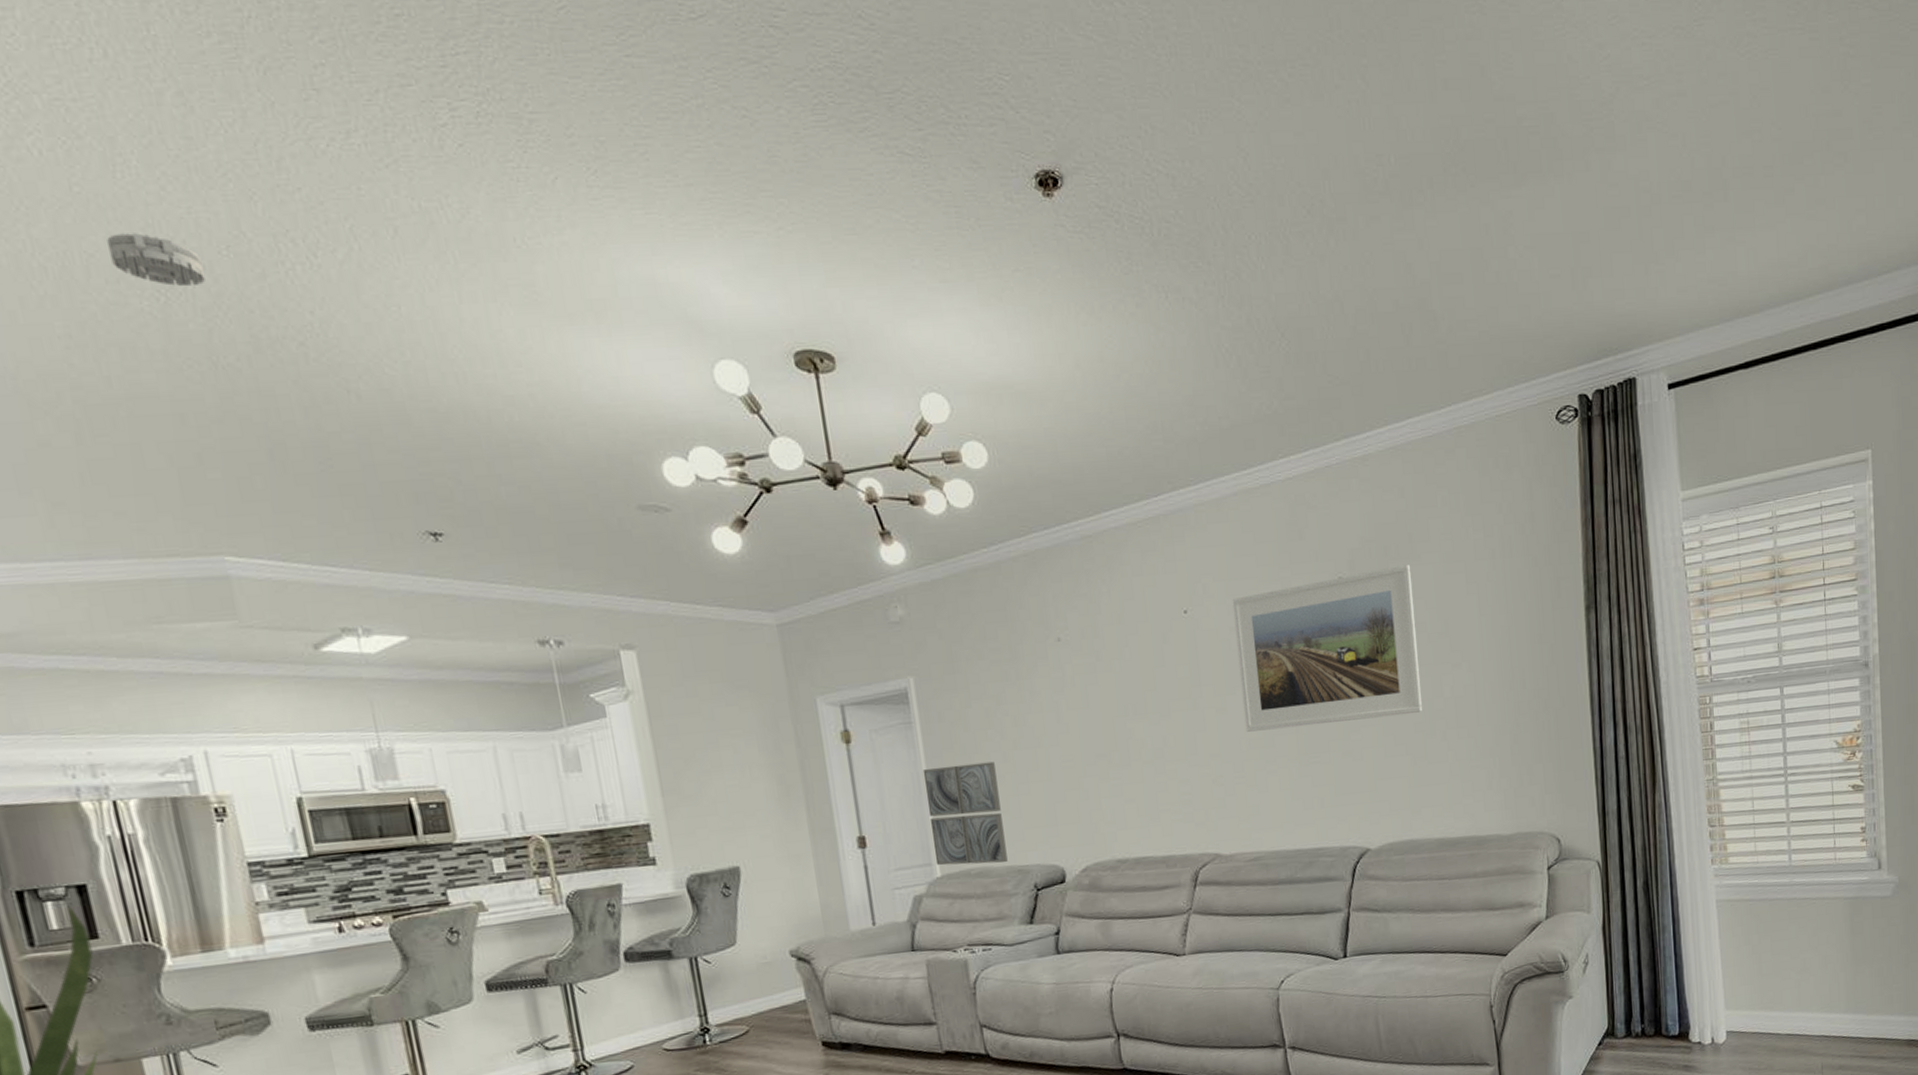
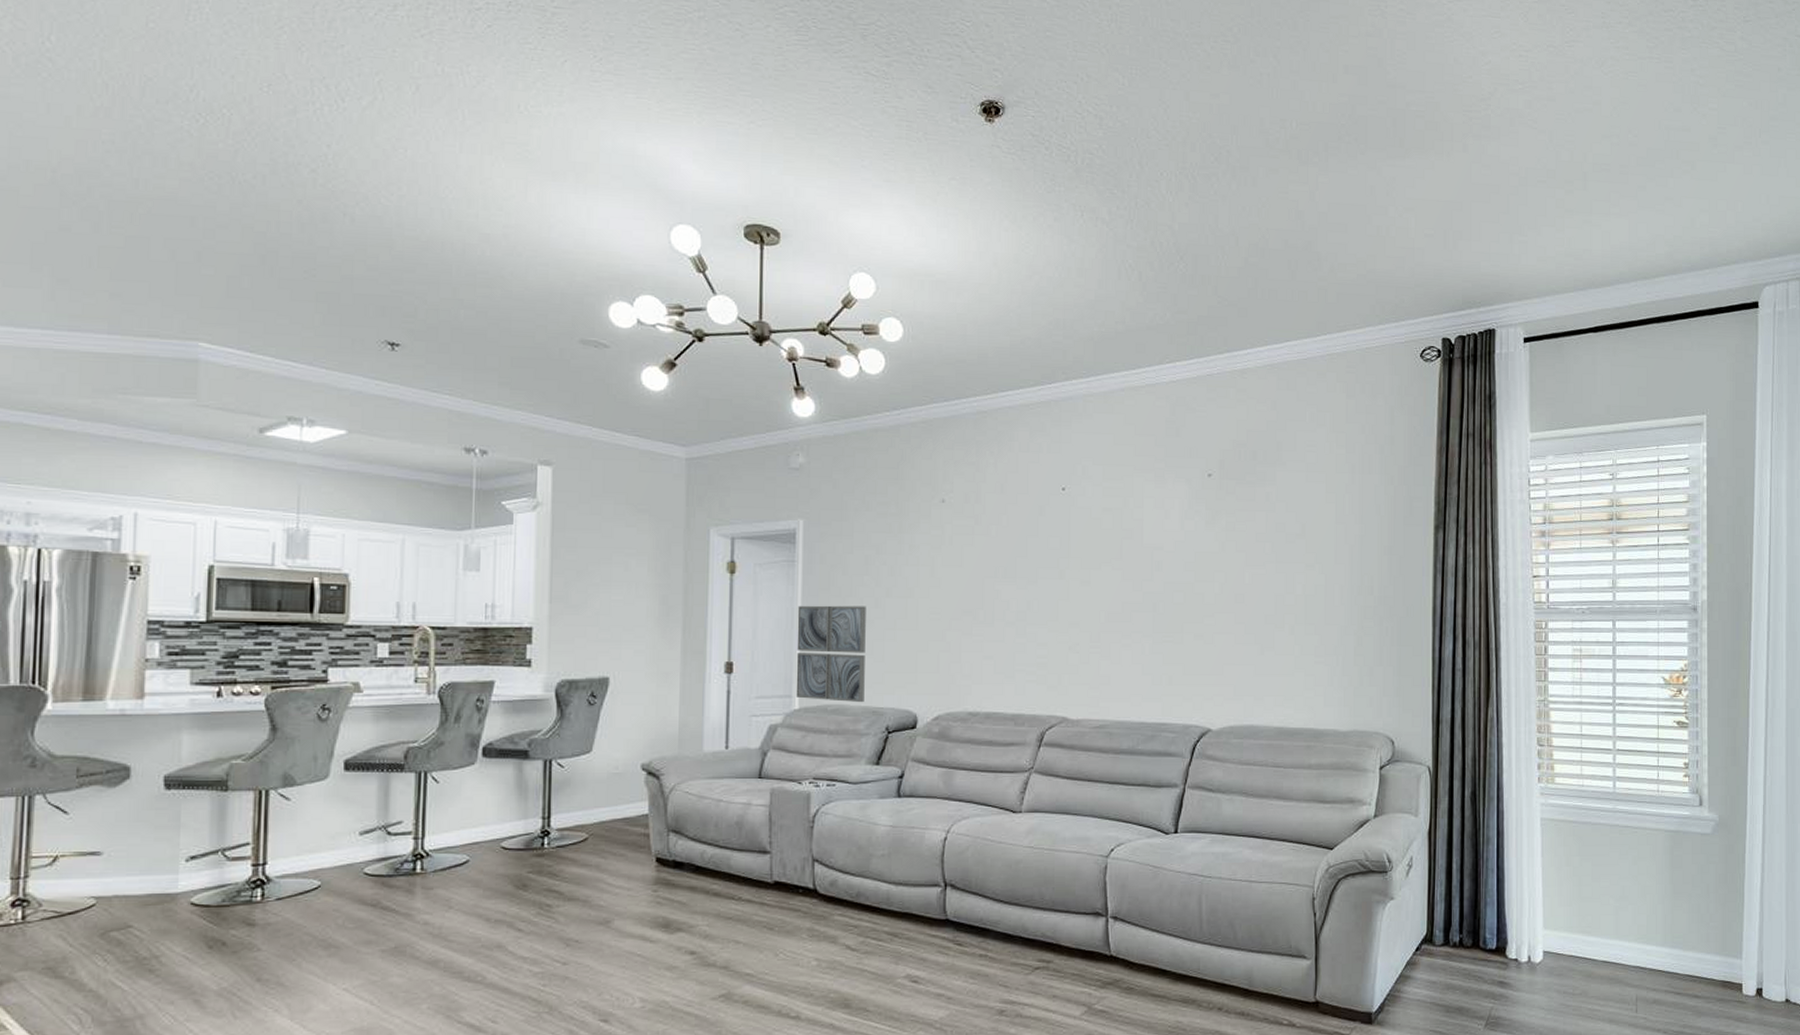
smoke detector: present [106,233,206,287] -> none [166,64,243,114]
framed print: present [1232,564,1423,732] -> none [1106,469,1276,607]

